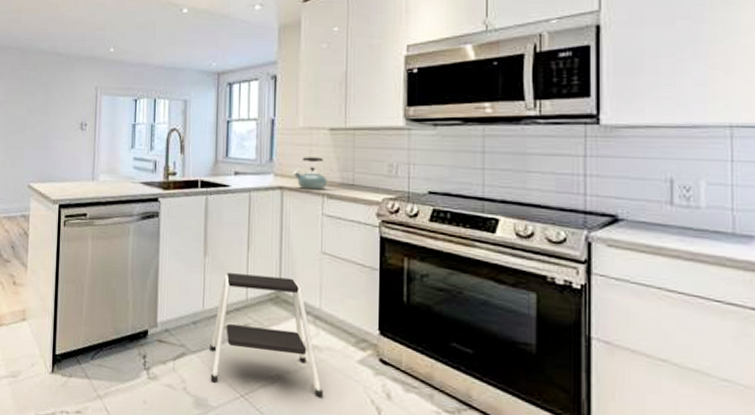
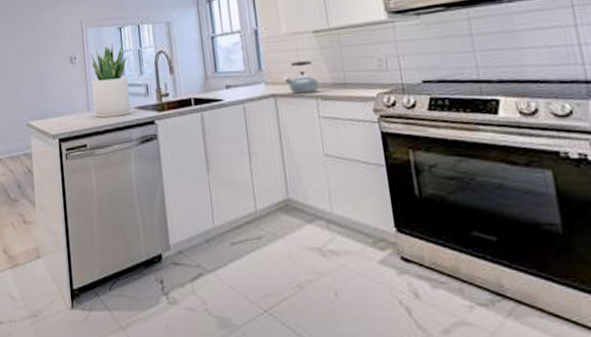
planter: none [99,114,138,189] -> present [90,42,130,118]
step stool: present [210,273,323,397] -> none [226,185,348,304]

